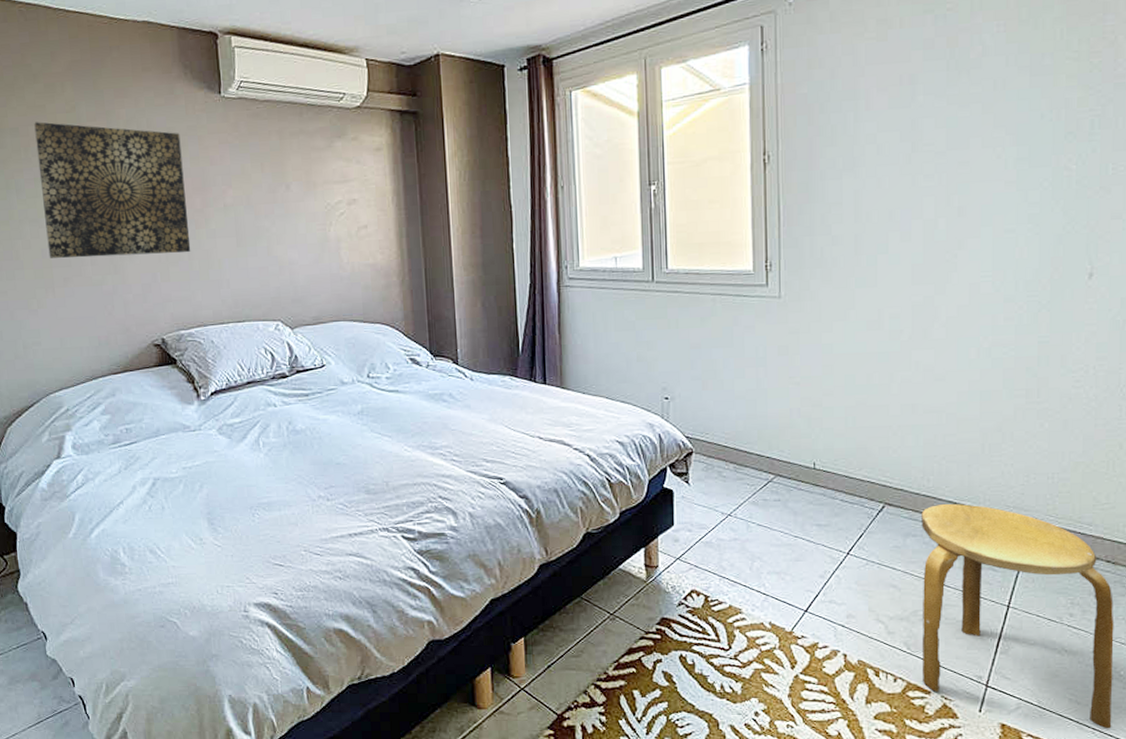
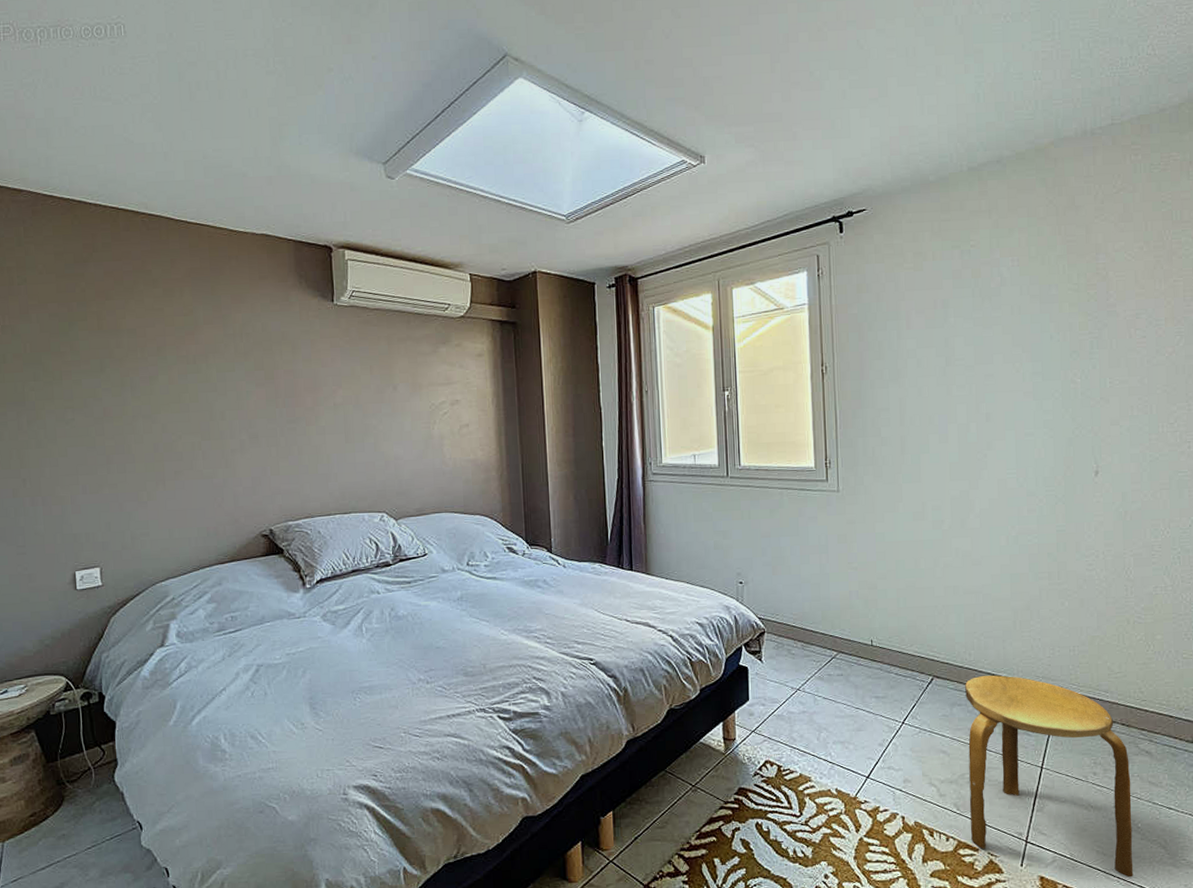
wall art: present [34,122,191,258] -> none [152,324,301,453]

